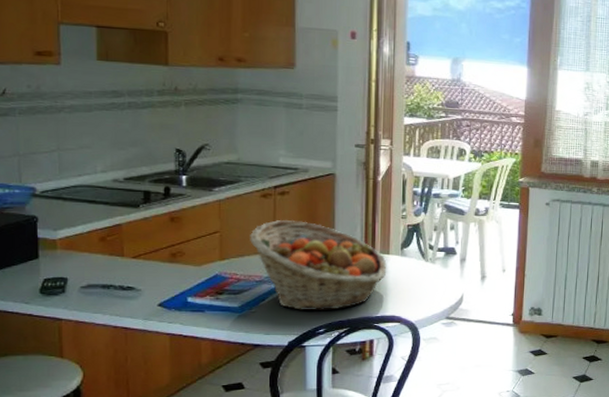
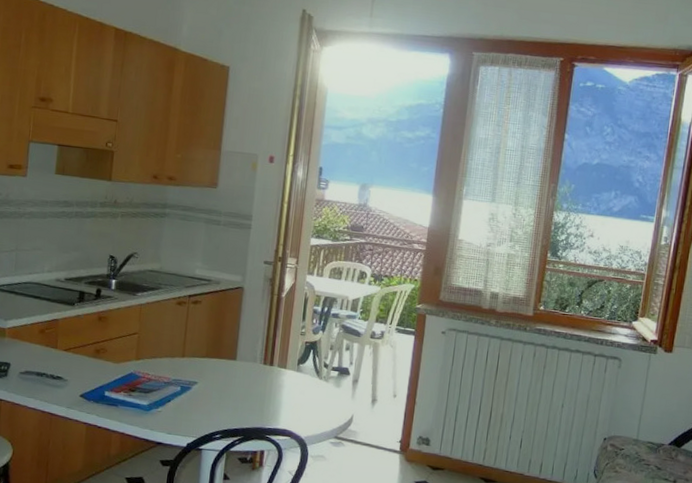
fruit basket: present [250,219,387,311] -> none [163,327,283,418]

